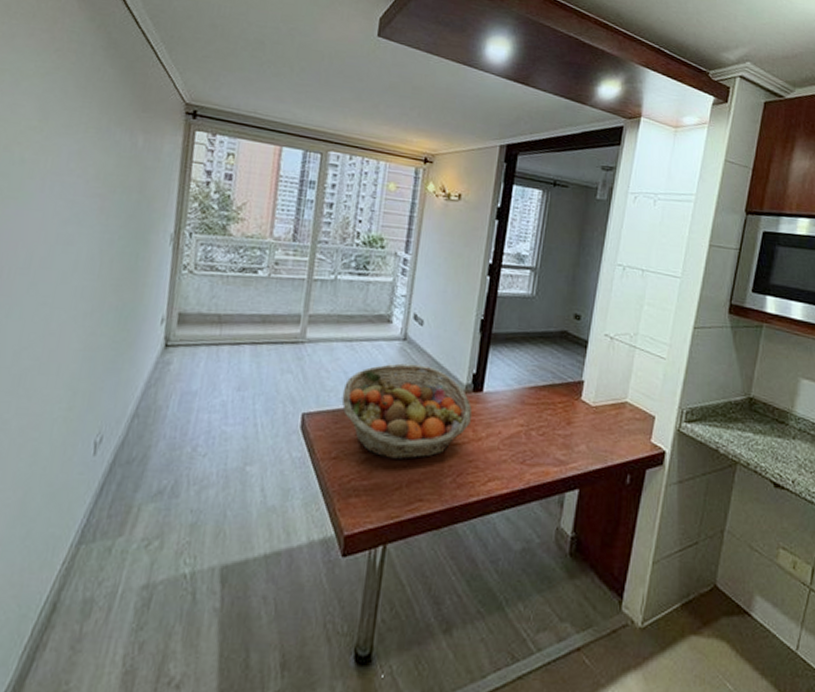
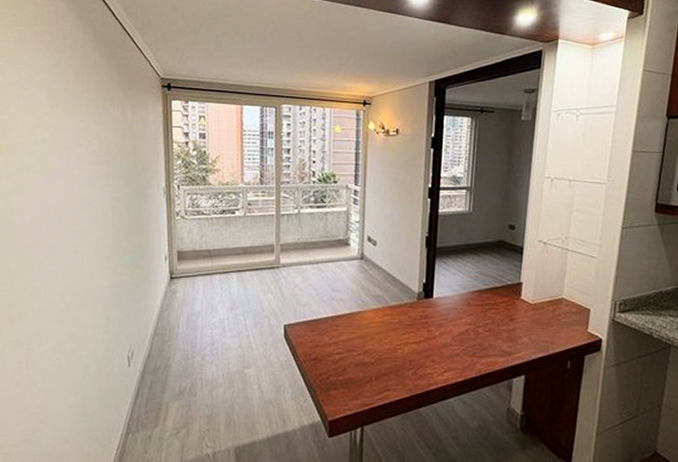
fruit basket: present [341,363,473,460] -> none [315,279,426,359]

